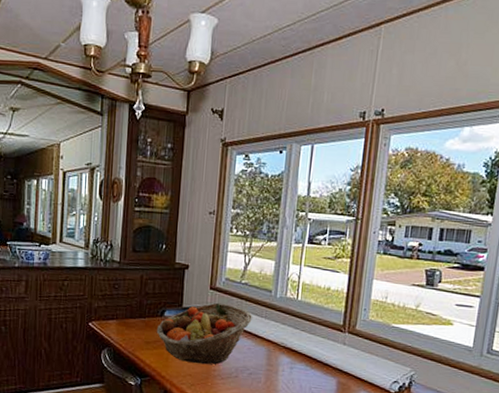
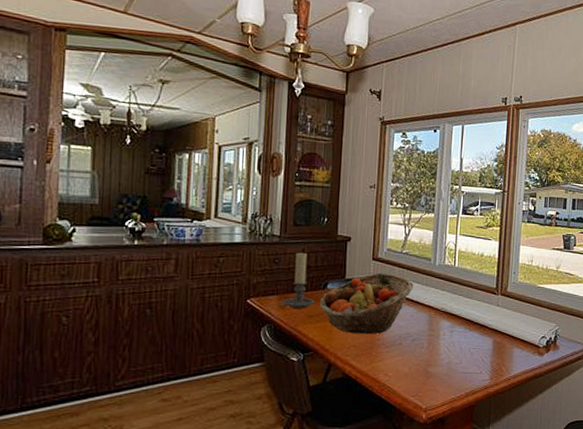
candle holder: none [118,278,153,335] -> present [278,252,315,308]

